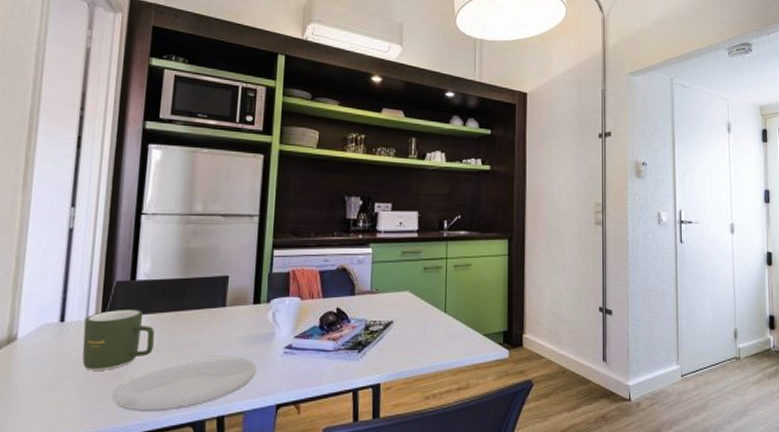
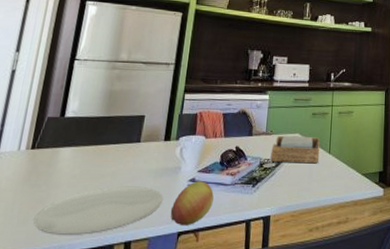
mug: present [82,310,154,370] -> none [11,142,77,196]
fruit: none [266,348,314,398] -> present [170,181,214,226]
napkin holder: none [377,293,434,325] -> present [270,135,320,164]

